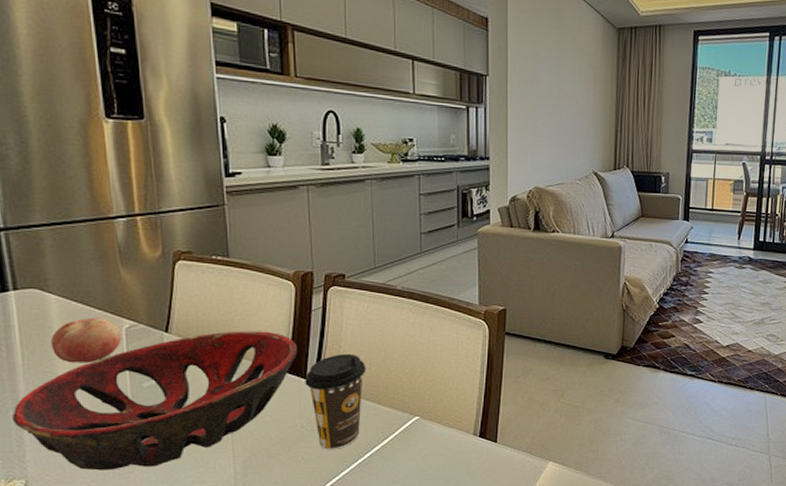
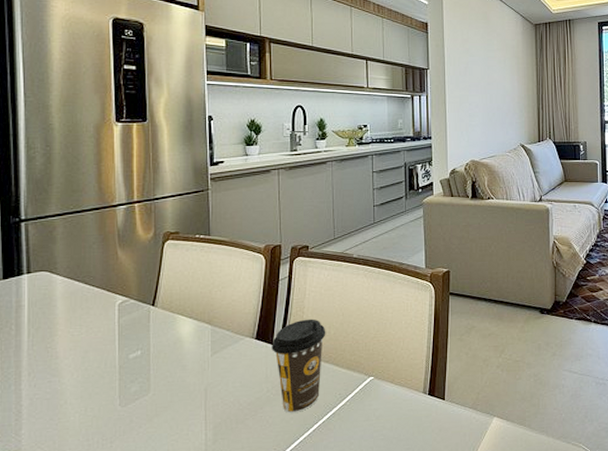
decorative bowl: present [12,331,297,471] -> none [14,301,265,442]
fruit: present [50,318,122,363] -> none [53,295,114,338]

